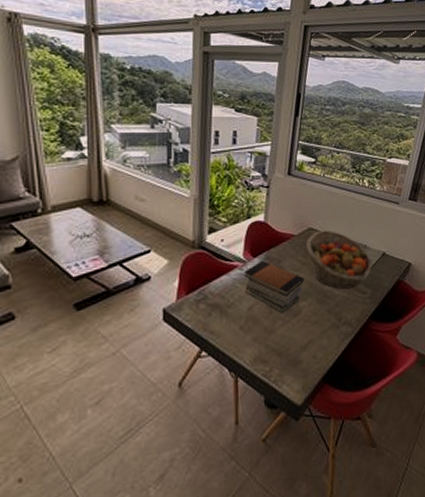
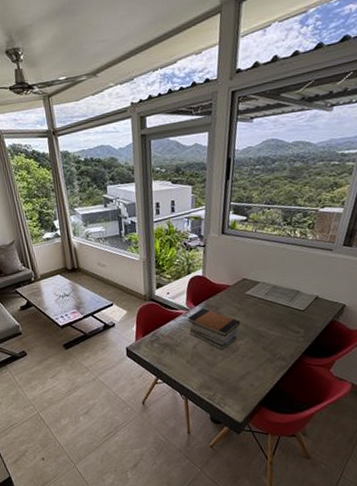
fruit basket: present [306,230,373,290] -> none [241,279,306,330]

